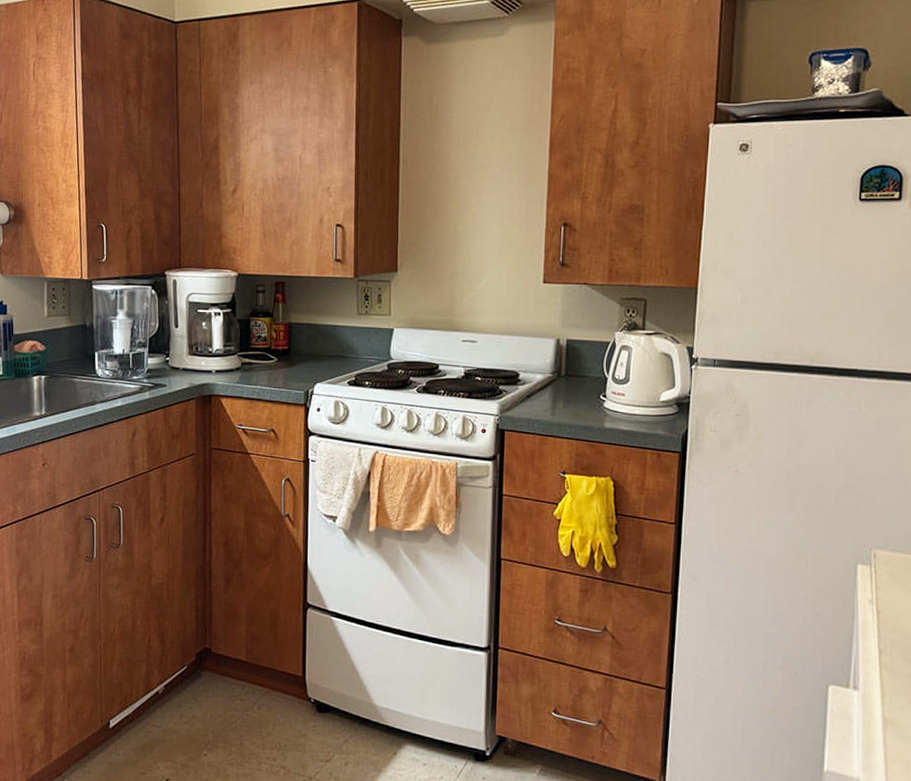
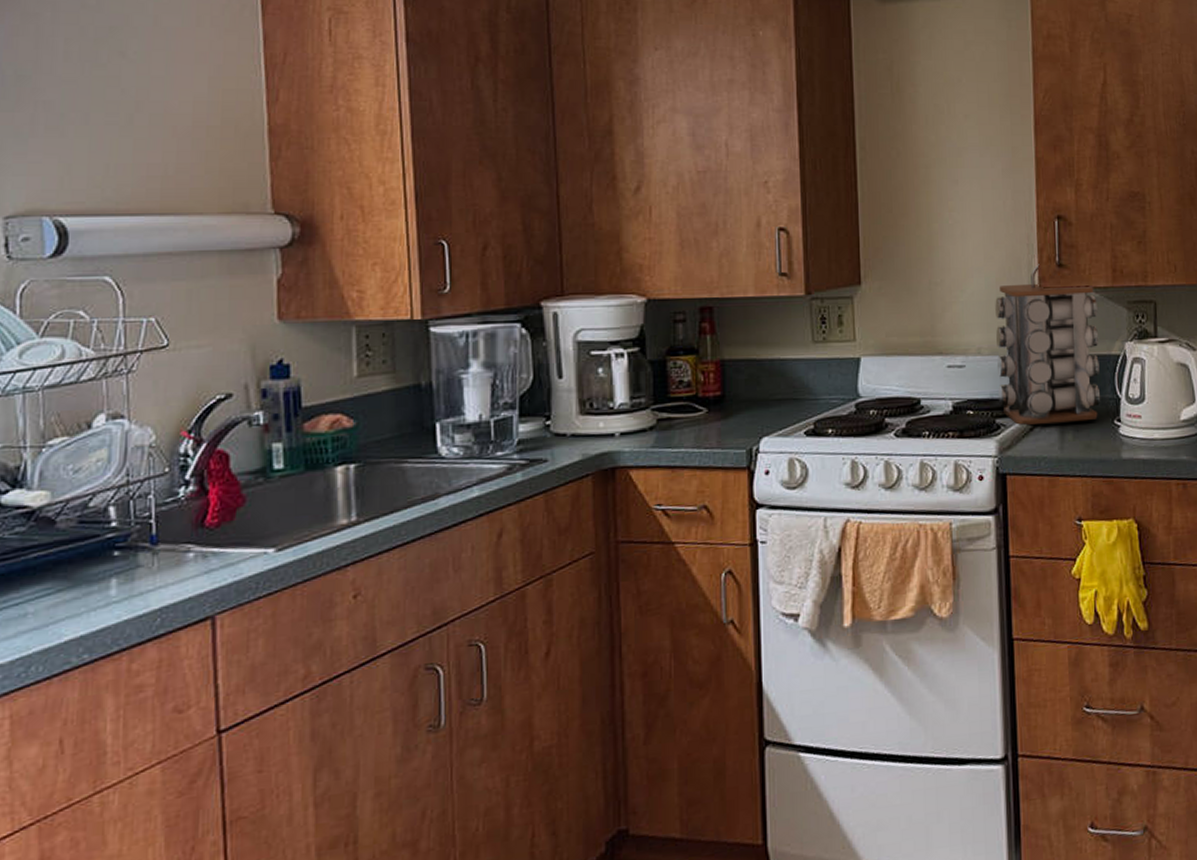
spice rack: none [502,262,593,395] -> present [995,264,1101,426]

